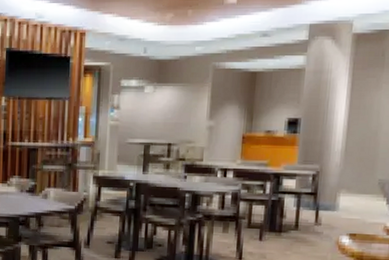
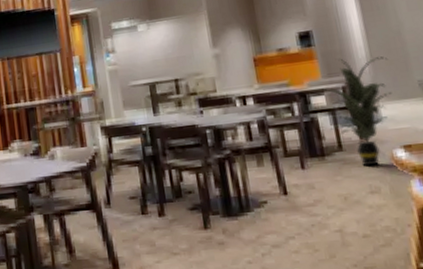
indoor plant: none [287,148,360,247] -> present [313,56,393,167]

